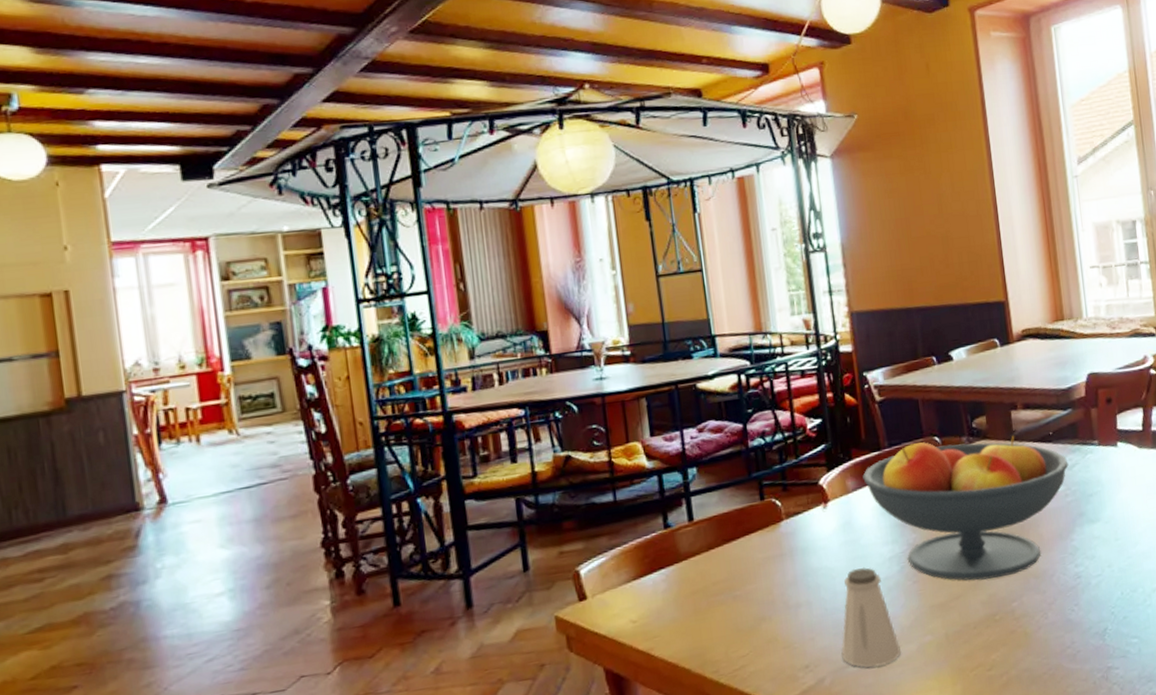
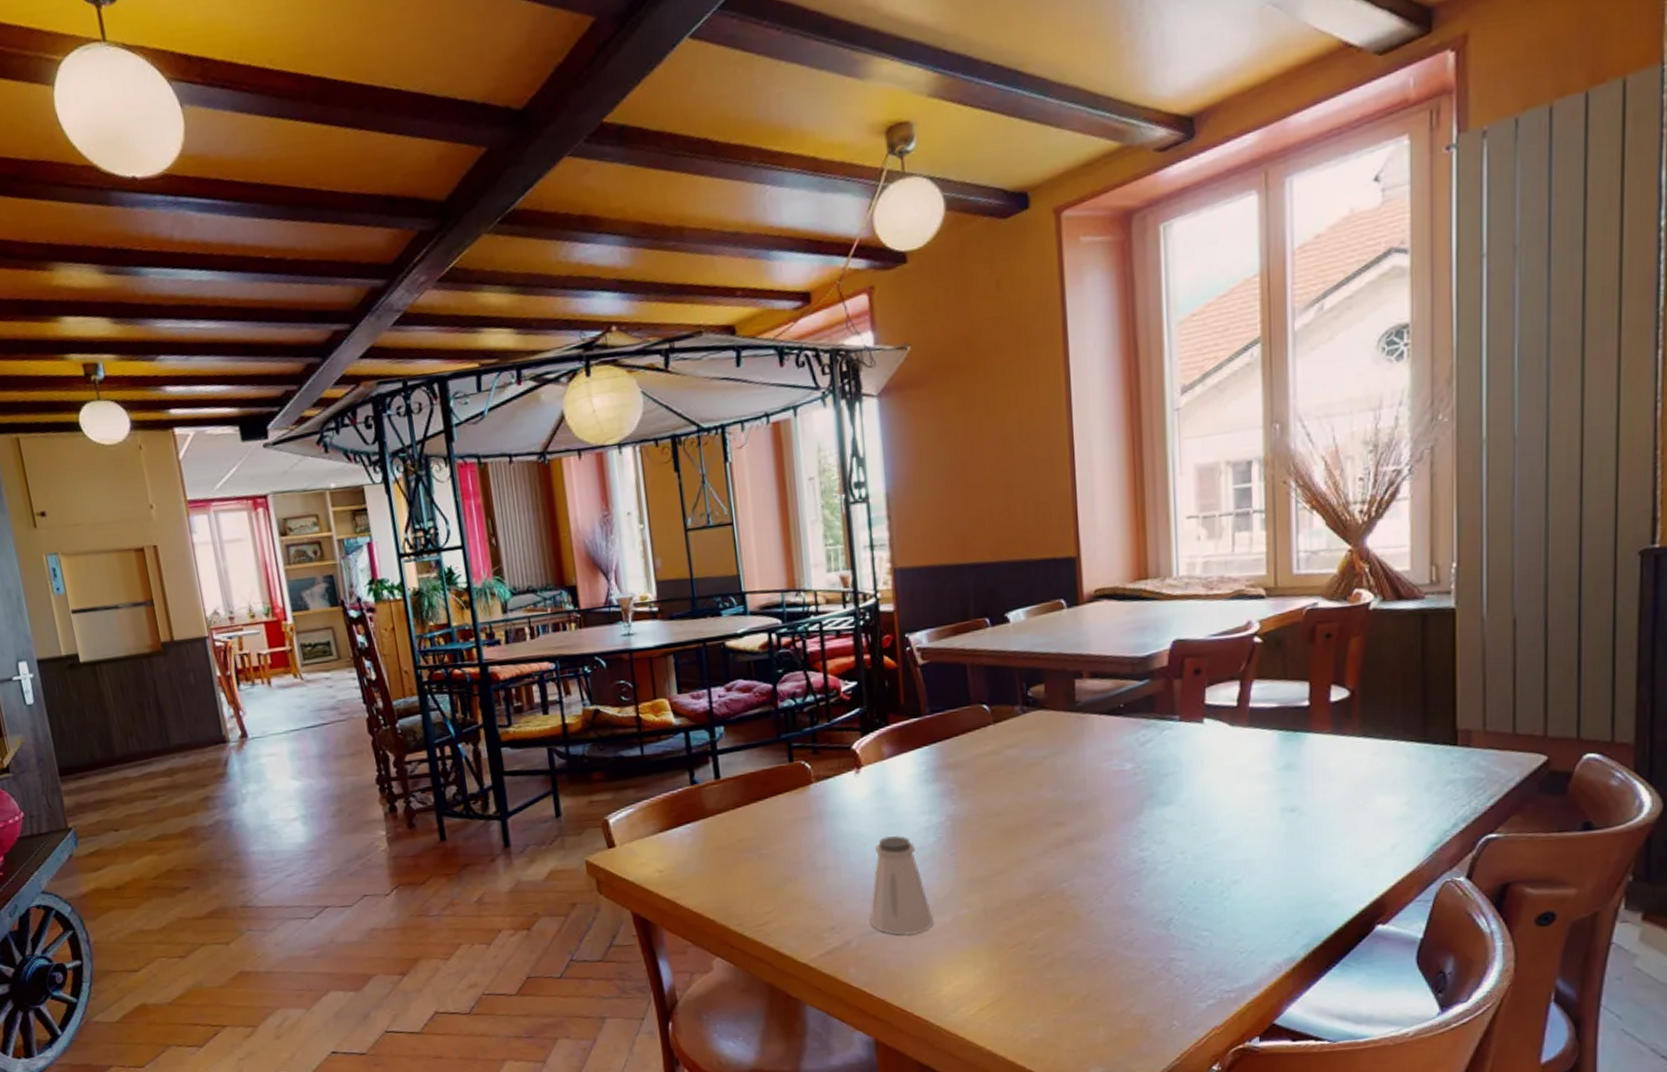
fruit bowl: present [863,436,1069,581] -> none [900,707,1141,857]

